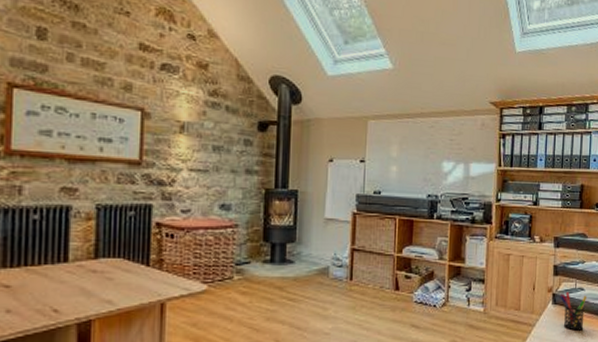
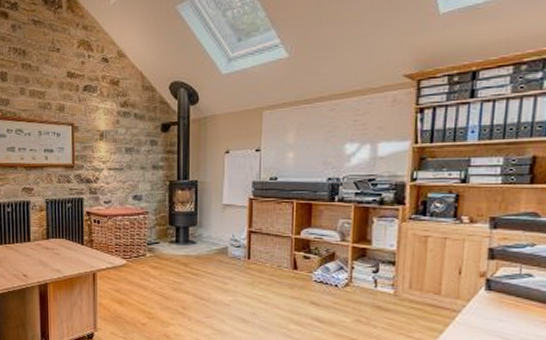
pen holder: present [559,292,587,331] -> none [496,278,538,321]

